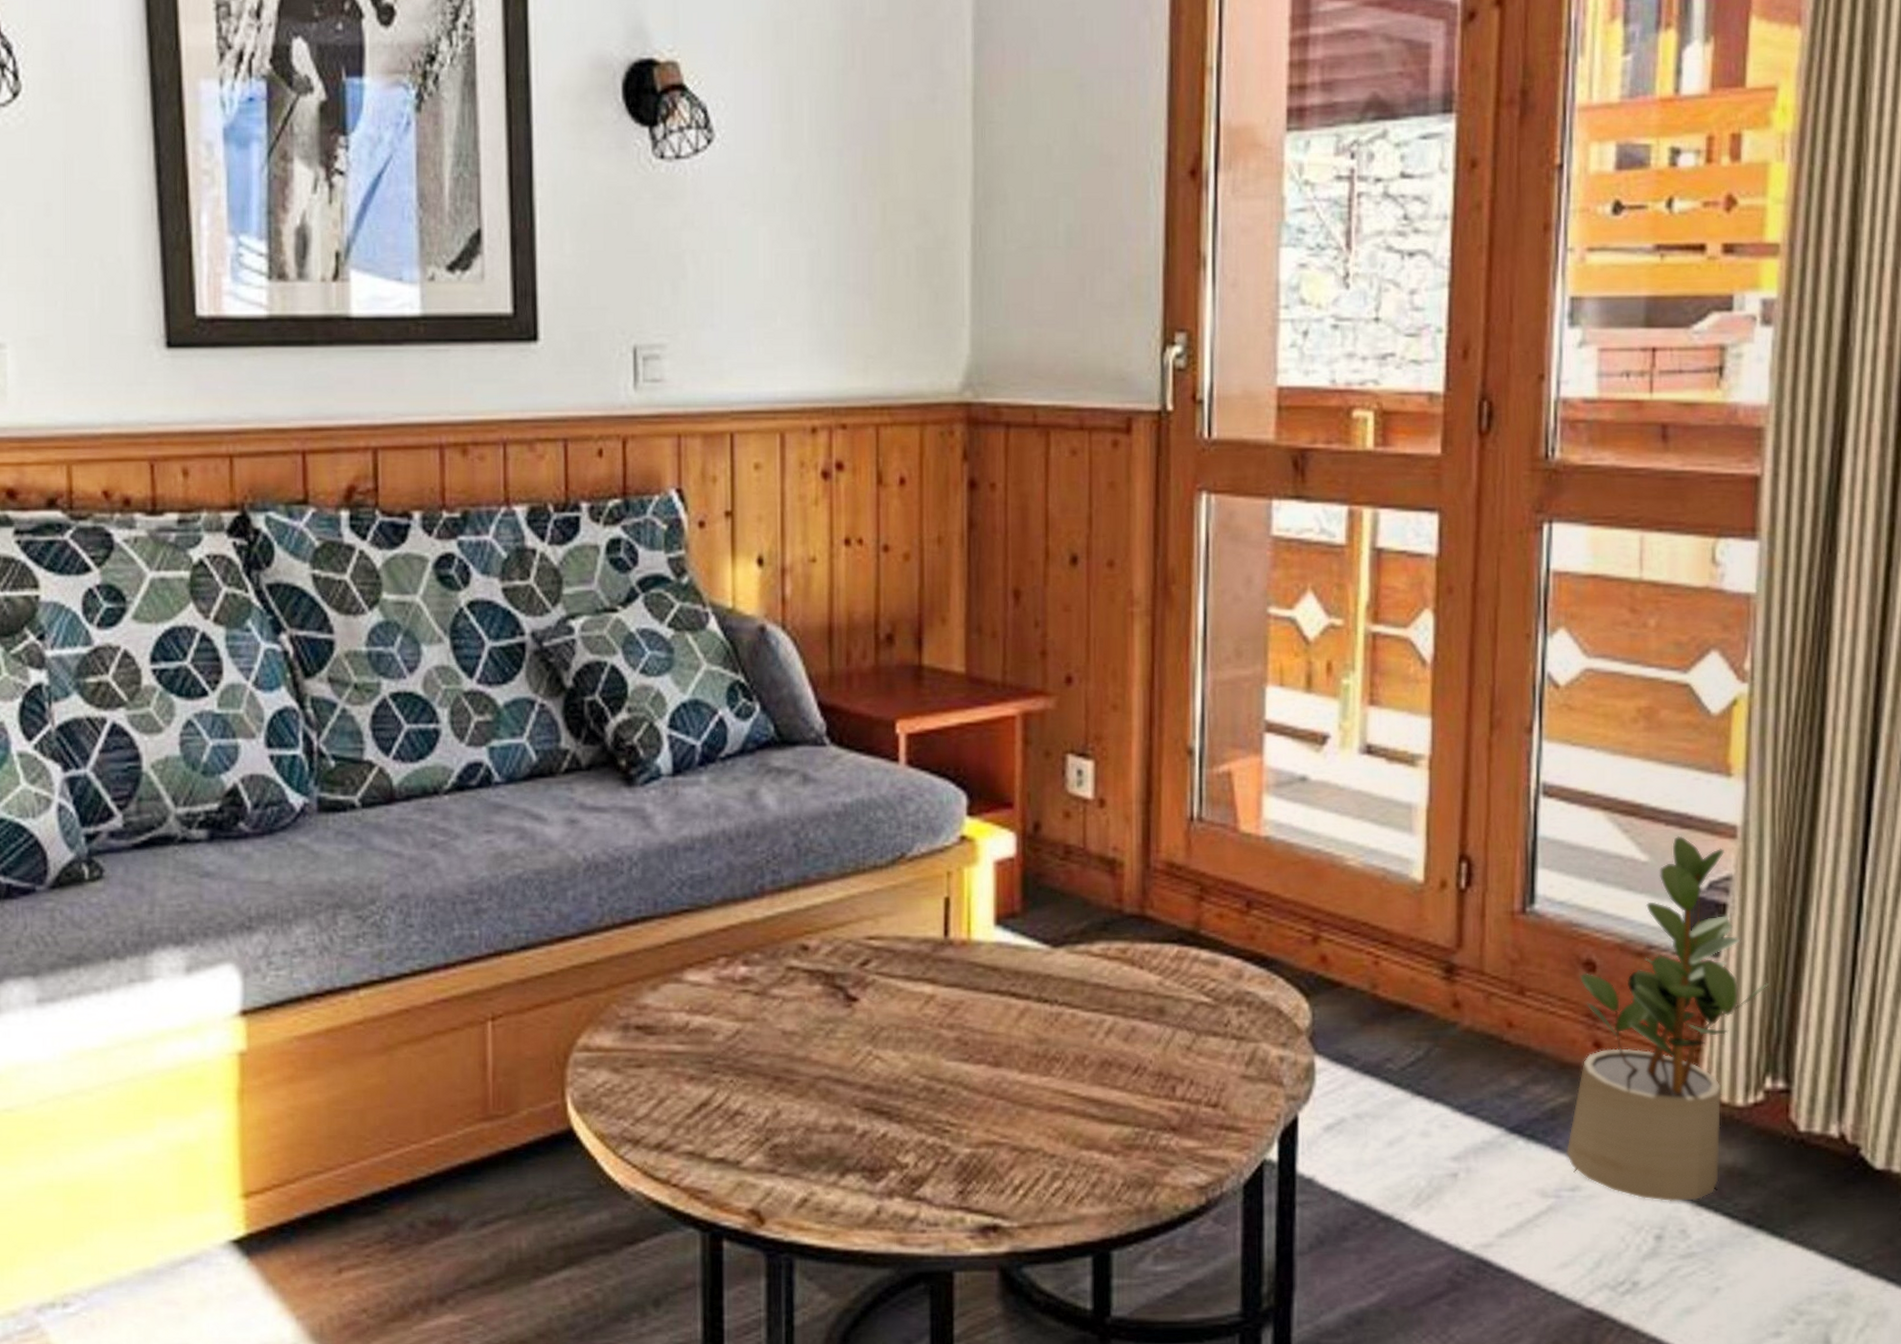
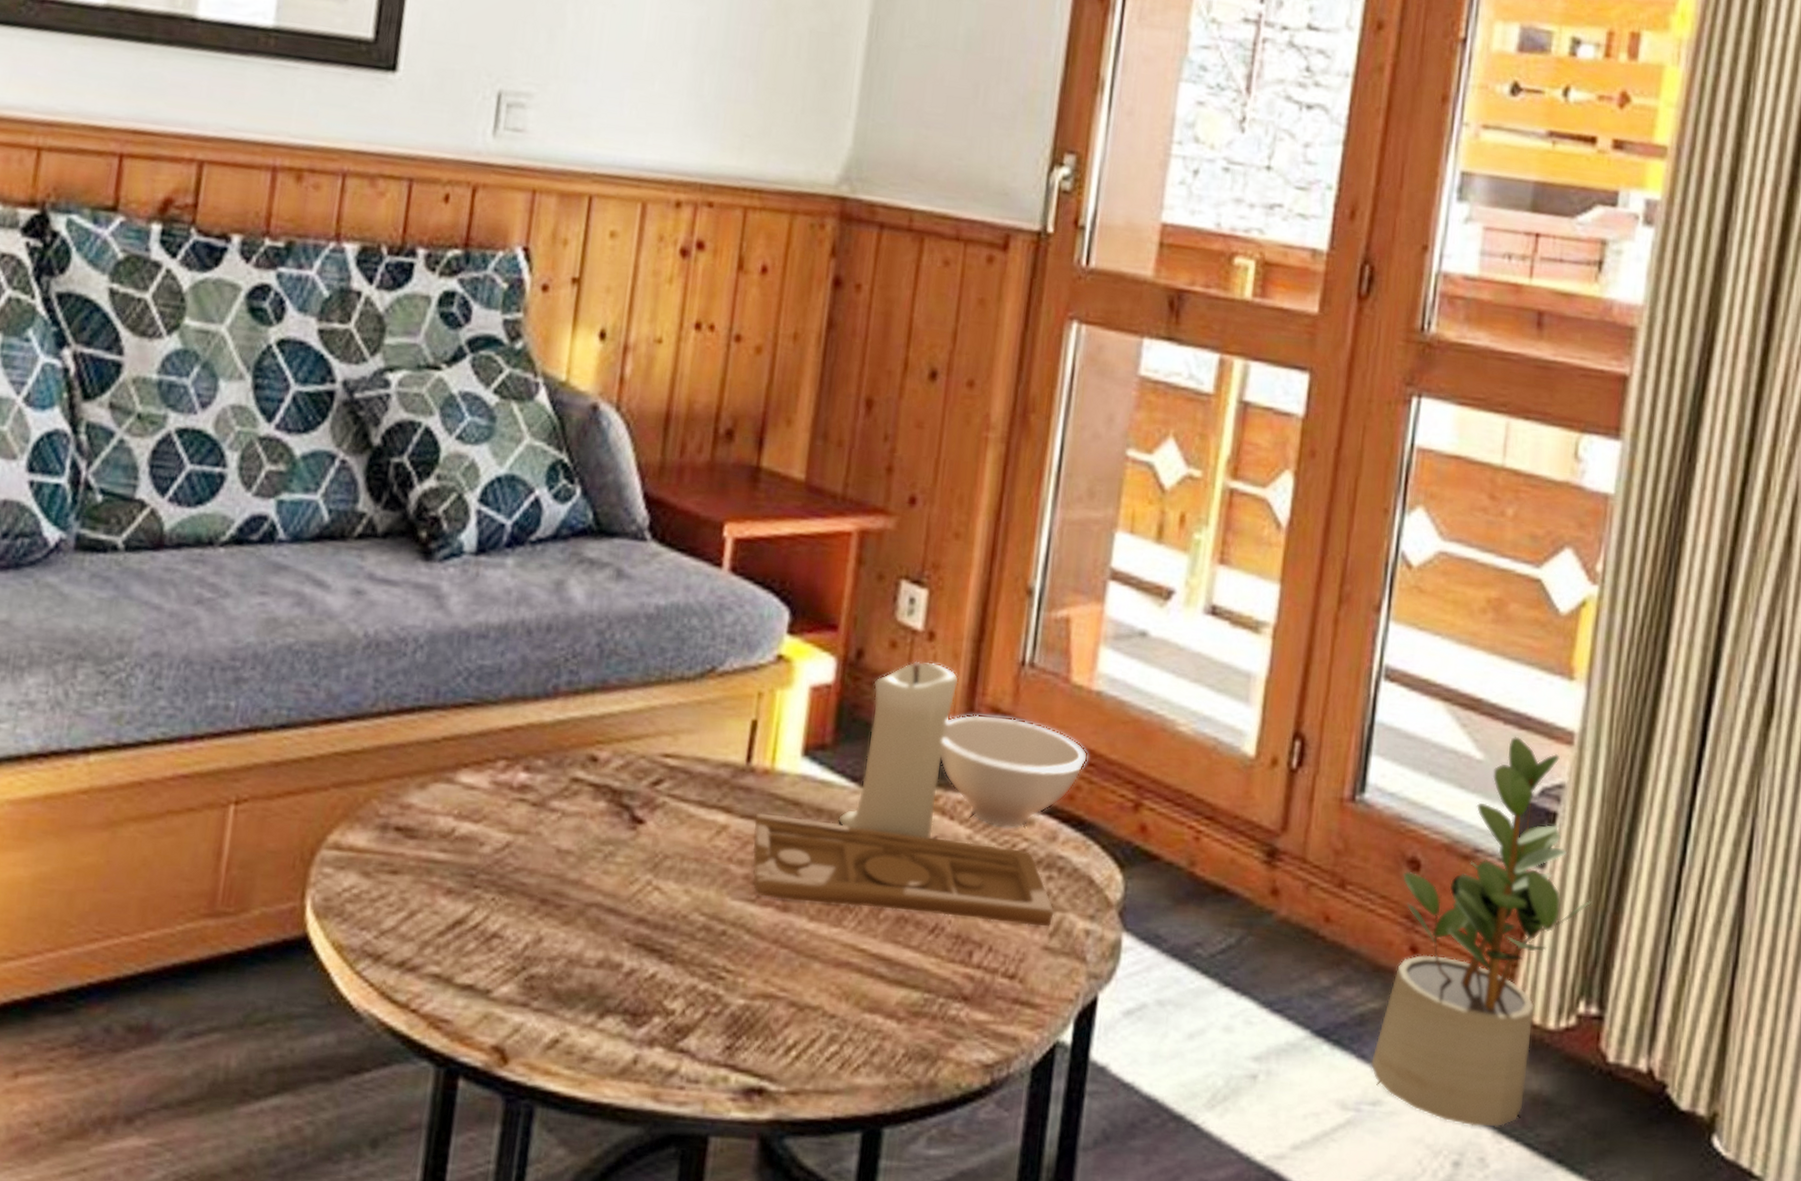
decorative tray: none [959,980,1248,1058] -> present [753,813,1054,926]
candle: none [1036,827,1132,988] -> present [838,661,959,839]
bowl: none [1124,869,1264,972] -> present [940,714,1088,829]

